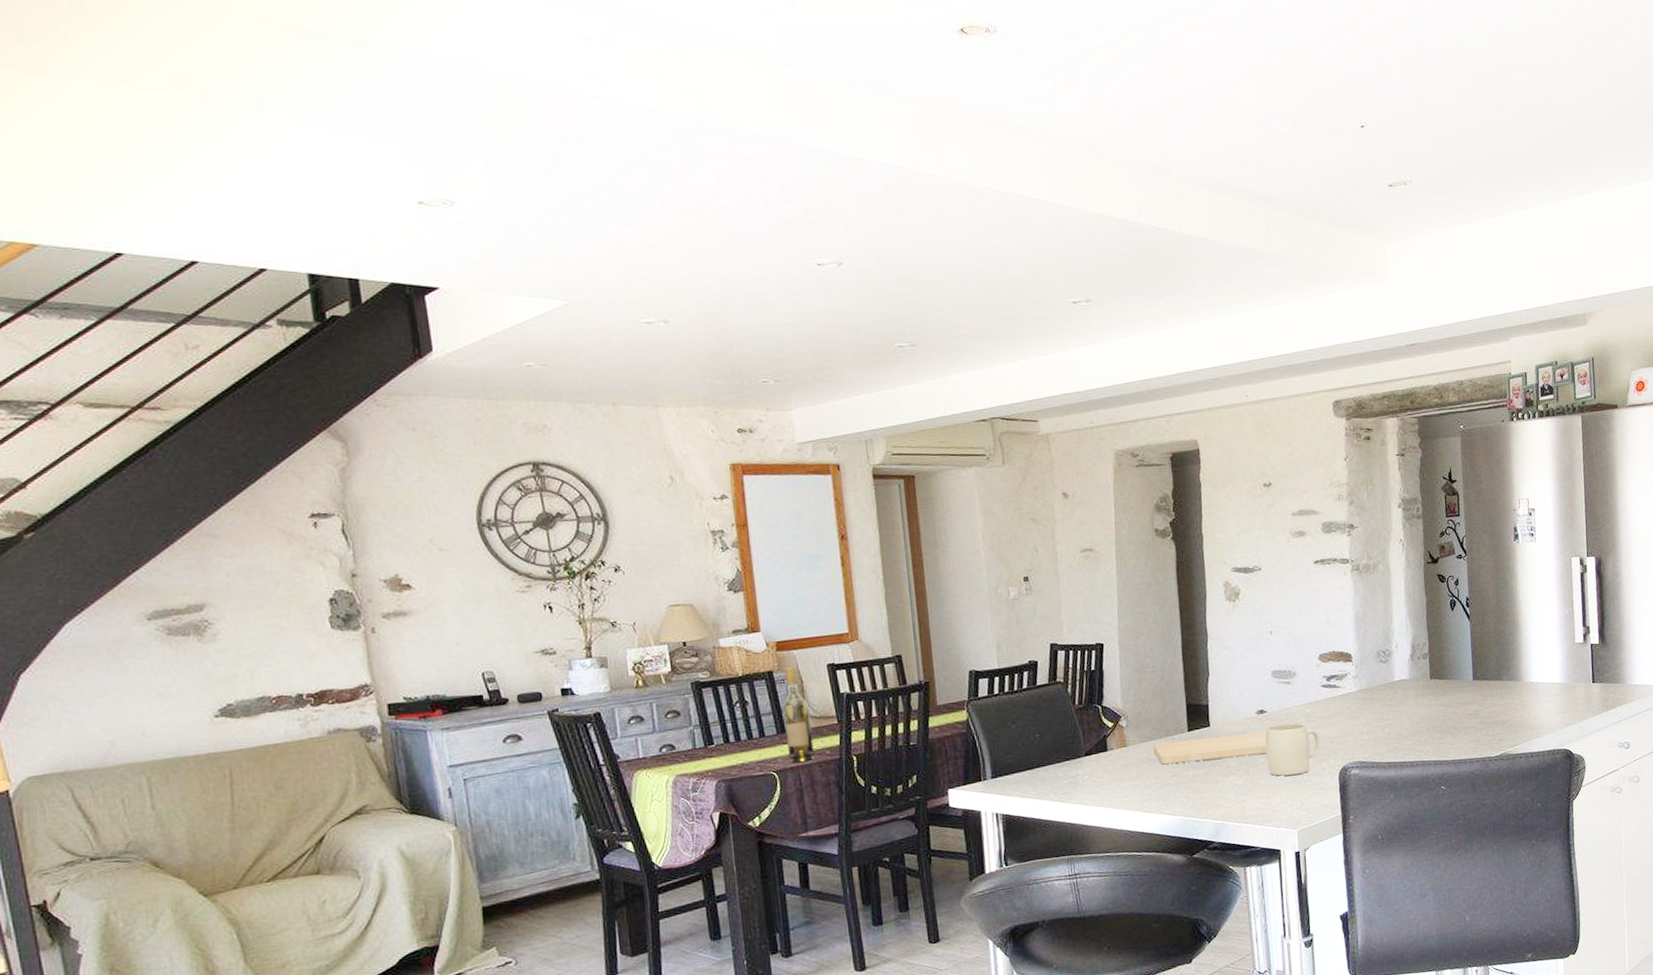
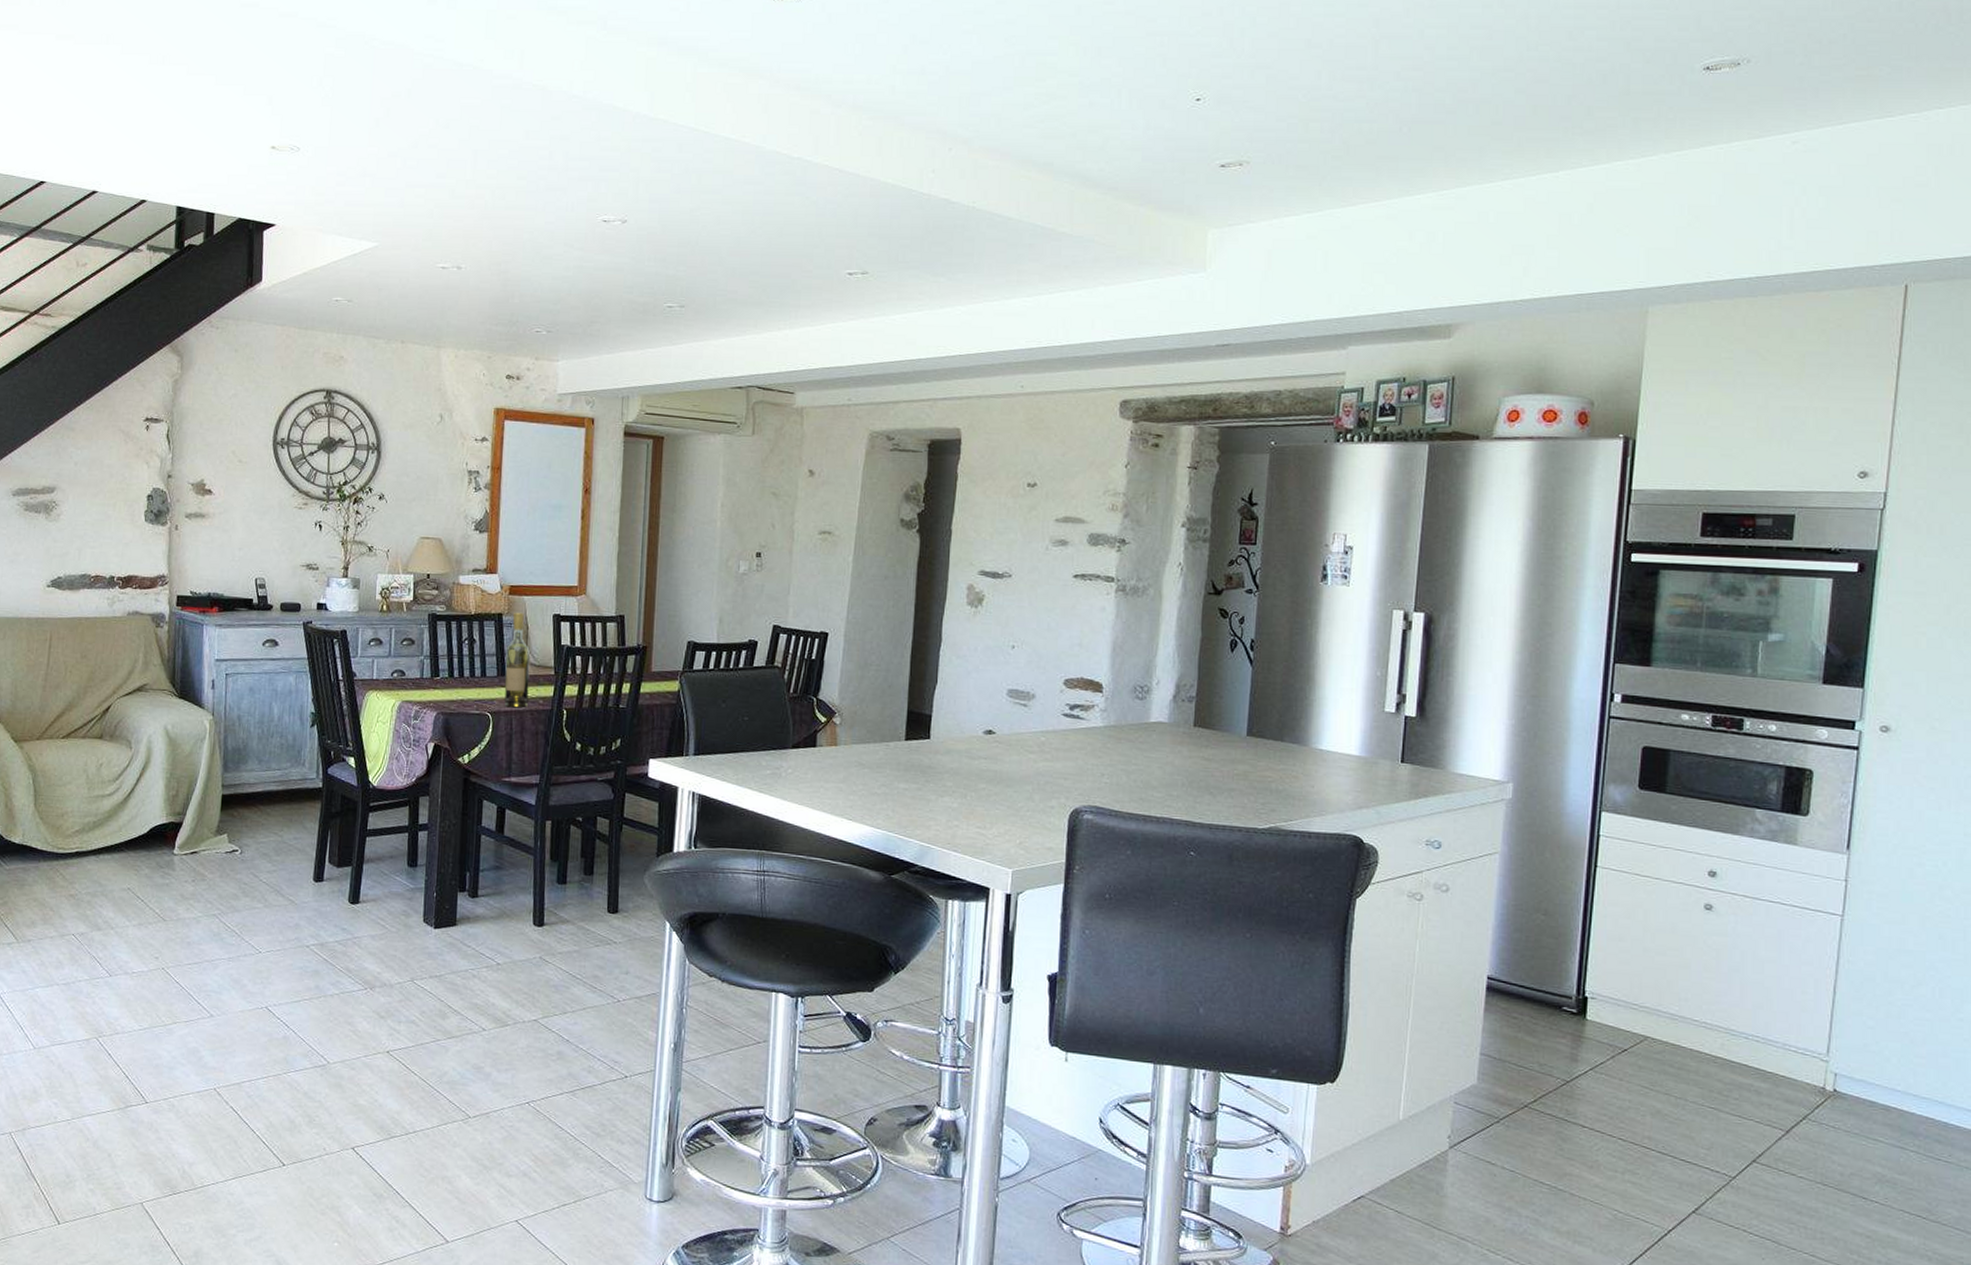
cutting board: present [1152,732,1267,765] -> none [864,747,992,778]
mug: present [1265,723,1321,776] -> none [988,749,1053,808]

